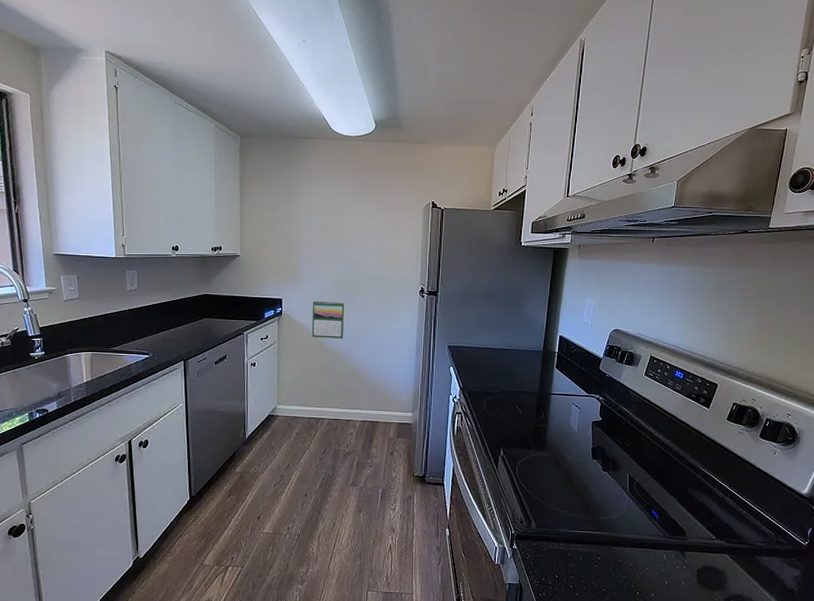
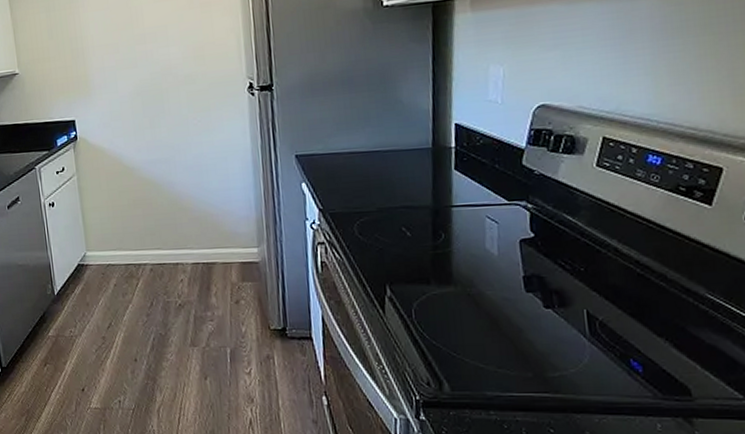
calendar: present [312,301,345,339] -> none [113,114,156,164]

